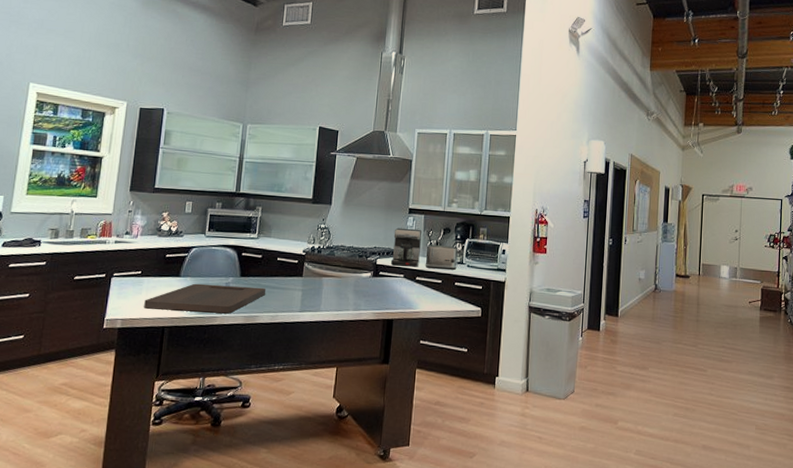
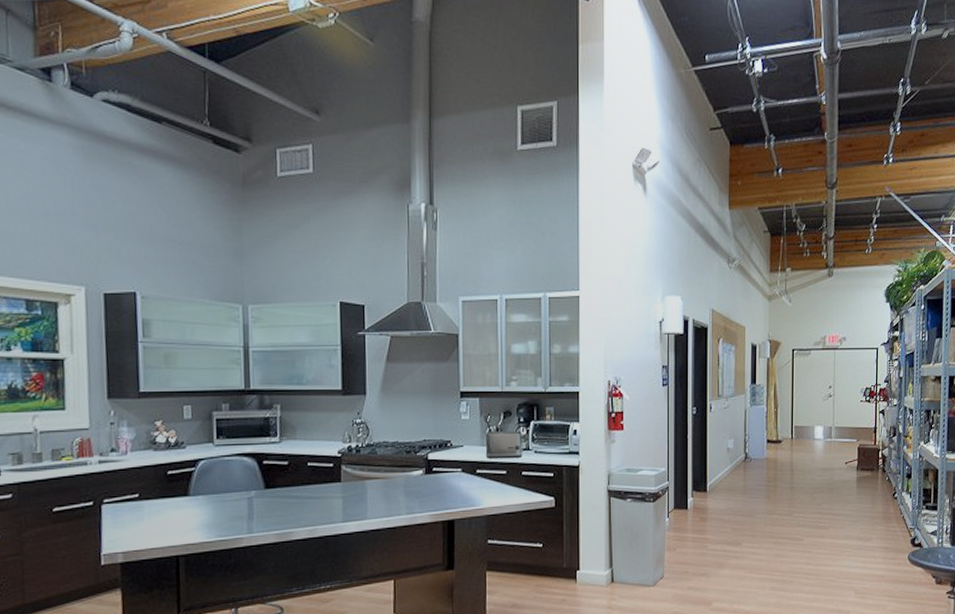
cutting board: present [144,283,266,314] -> none [148,499,298,537]
coffee maker: present [391,227,422,267] -> none [445,415,478,459]

